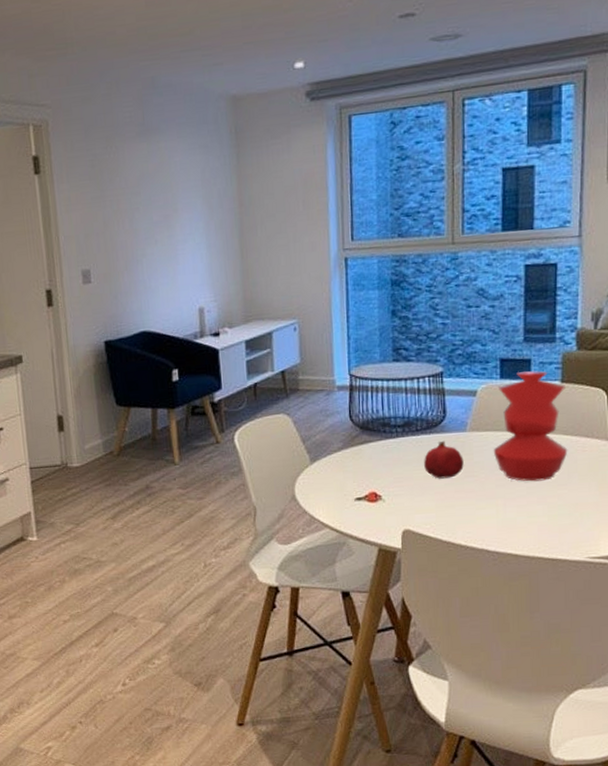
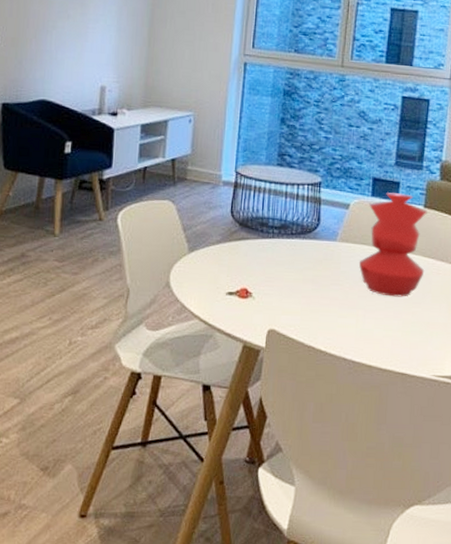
fruit: present [424,440,464,479] -> none [295,247,332,284]

